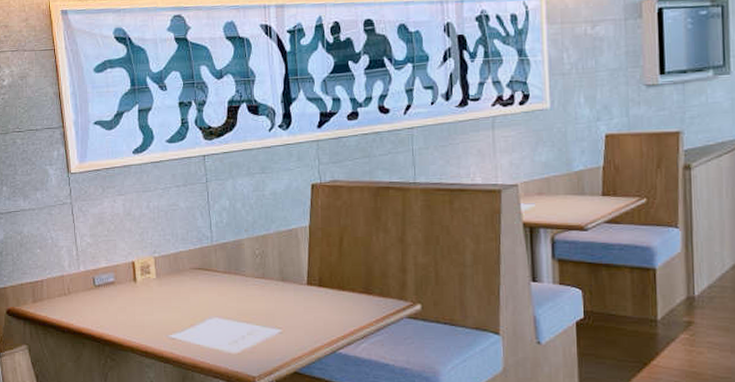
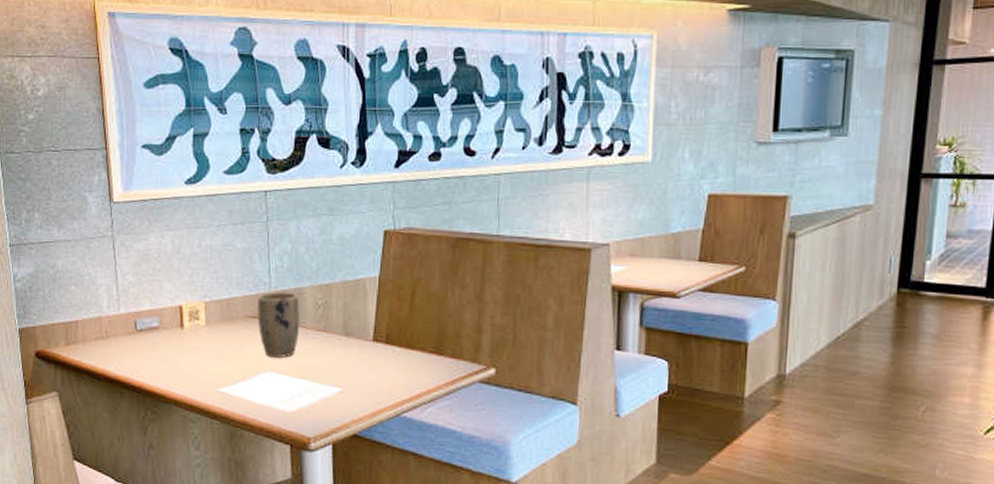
plant pot: none [202,245,240,304] -> present [257,292,299,358]

